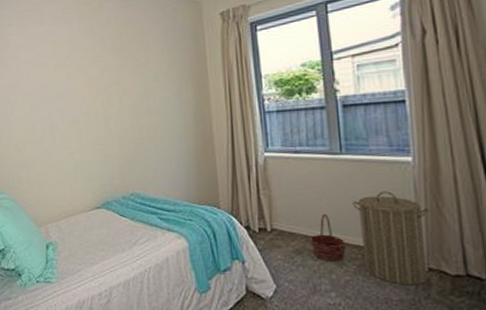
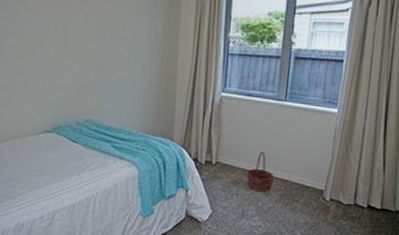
laundry hamper: present [352,191,430,286] -> none [285,136,341,212]

